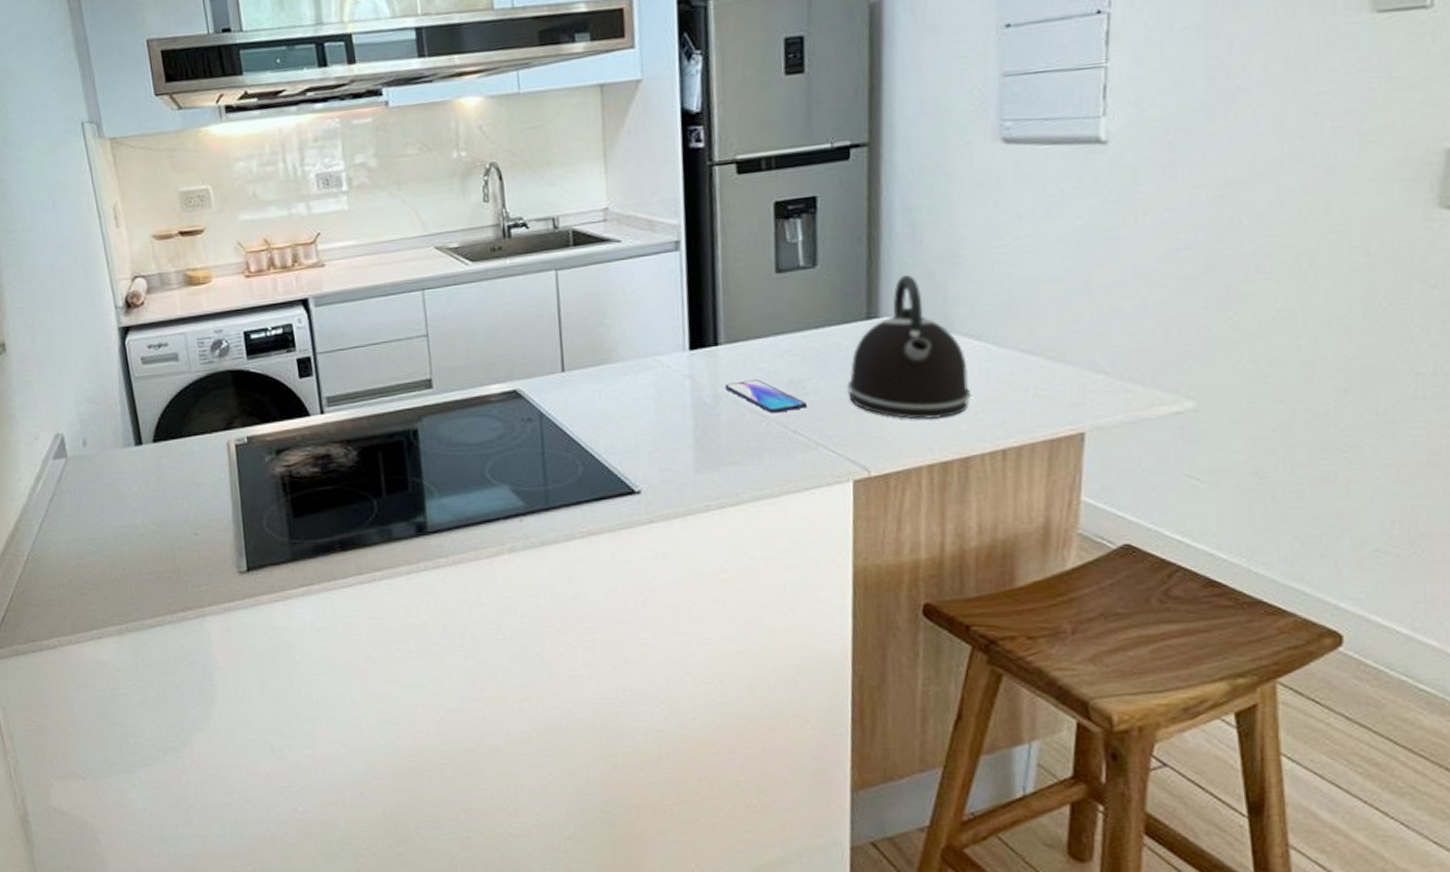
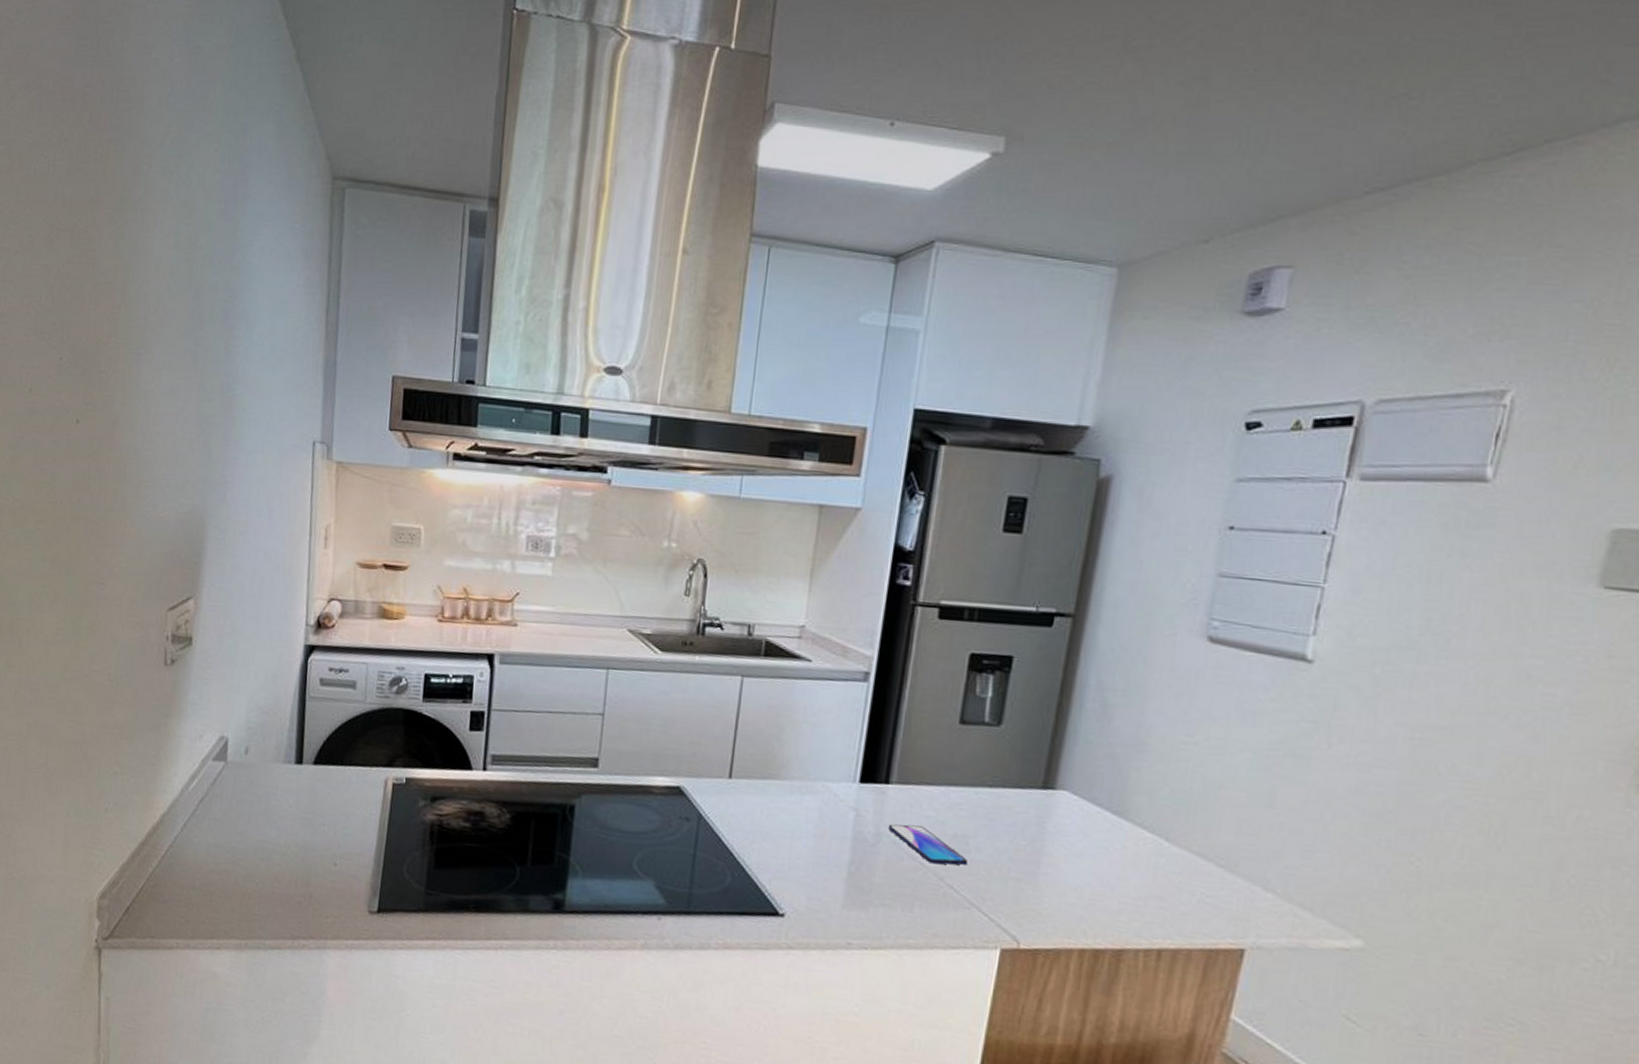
kettle: present [846,275,972,420] -> none [1010,752,1136,906]

